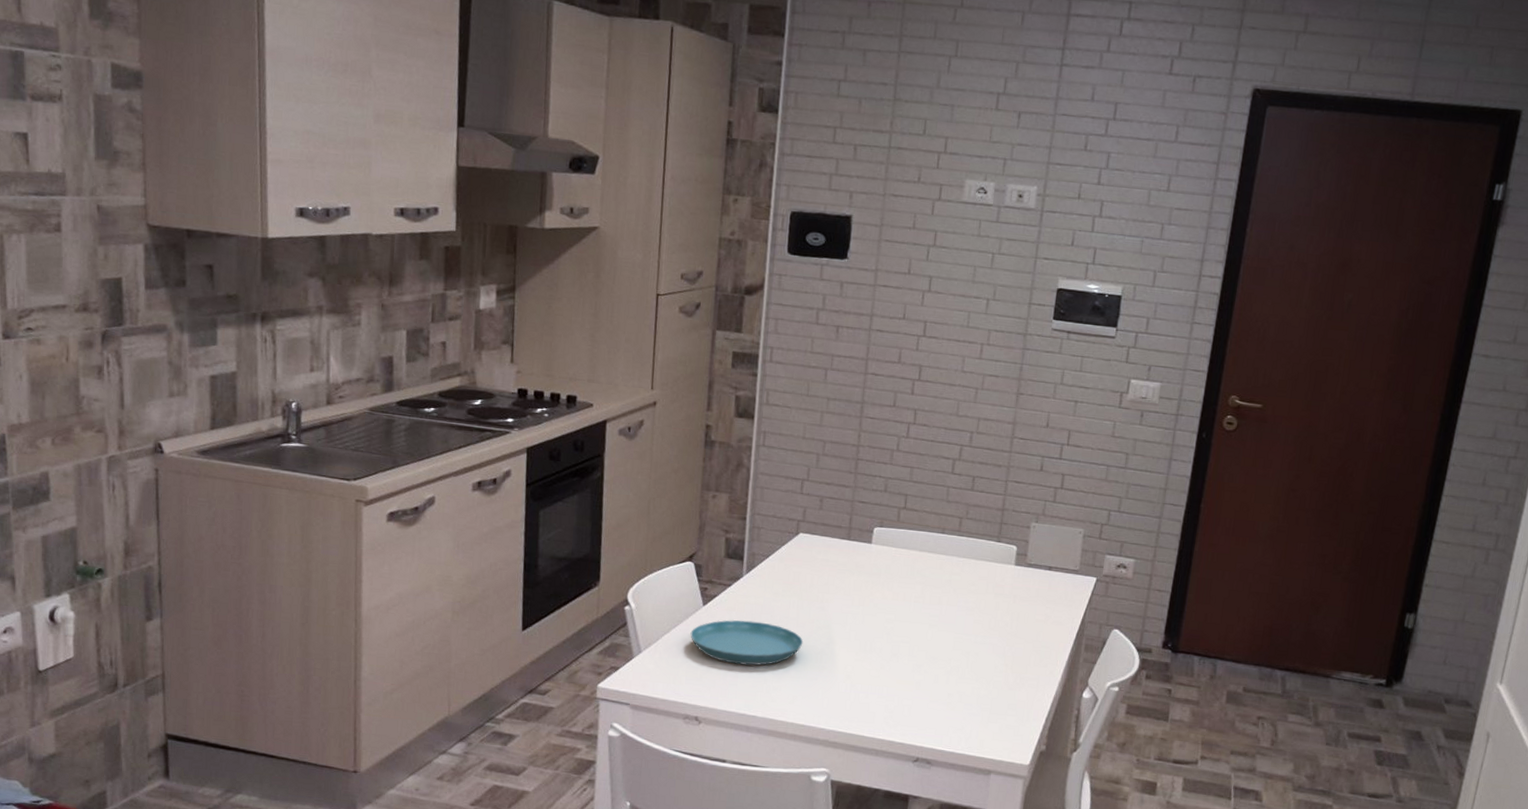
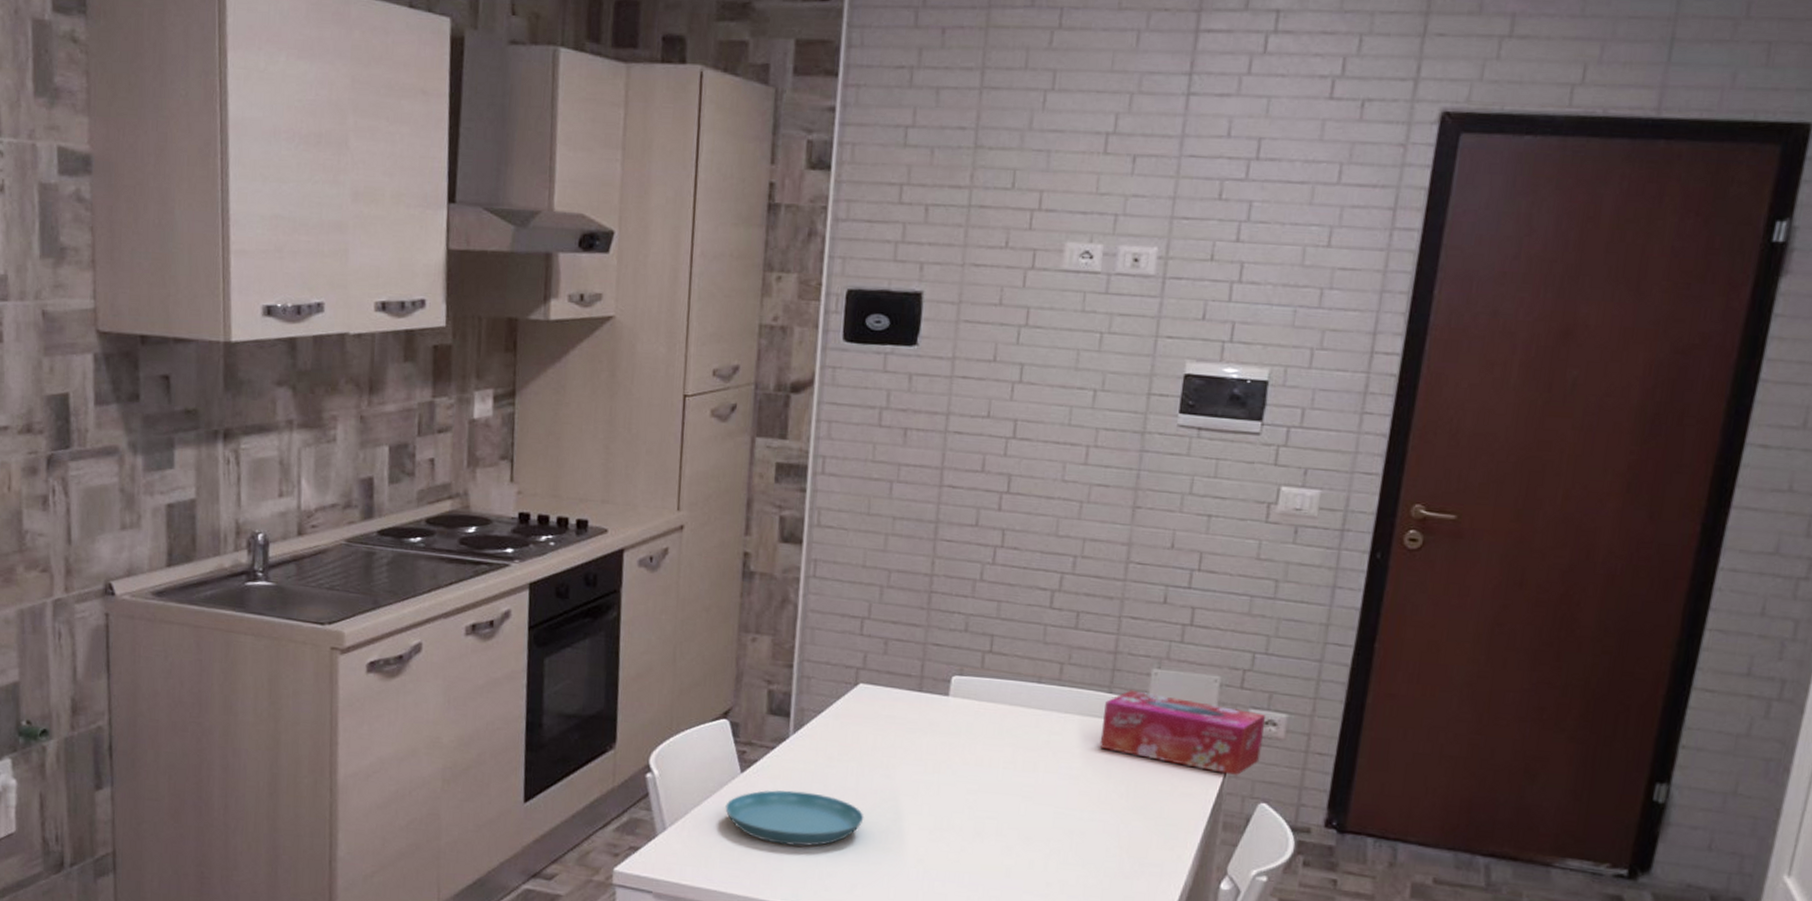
tissue box: none [990,539,1119,608] -> present [1099,690,1267,776]

